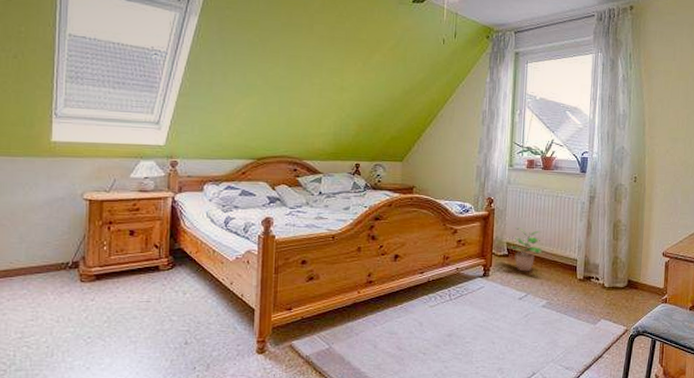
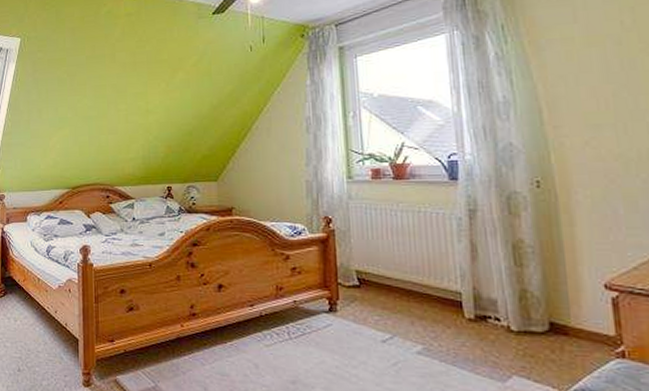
potted plant: present [509,227,543,272] -> none [360,252,409,308]

